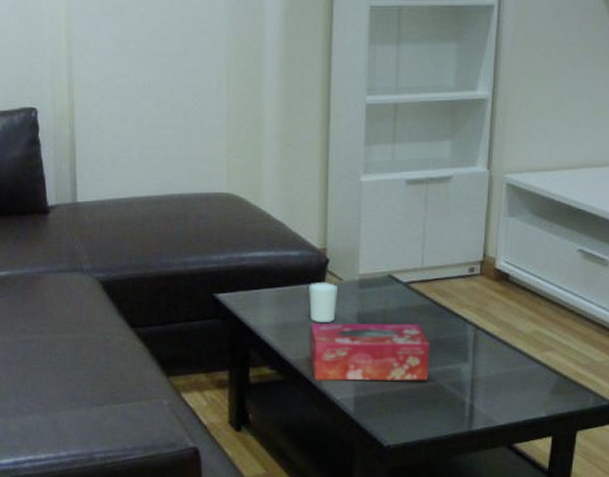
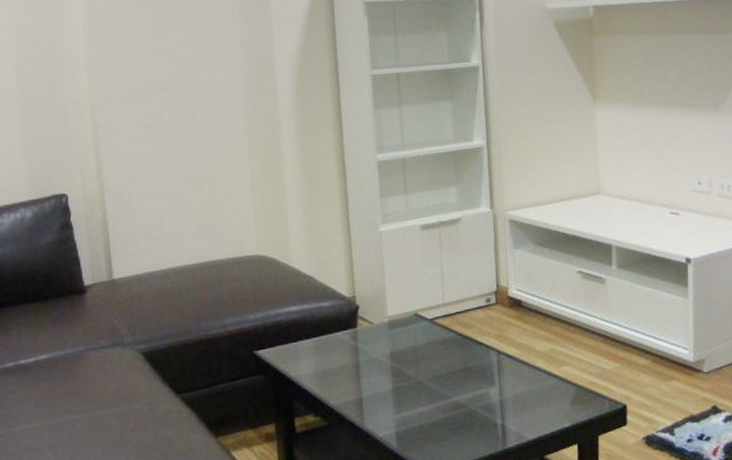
cup: present [309,281,337,324] -> none [343,327,371,367]
tissue box: present [309,322,430,381] -> none [348,355,461,421]

